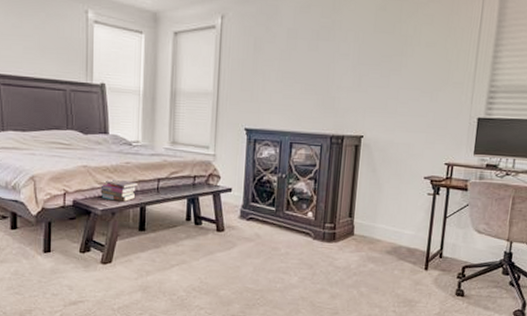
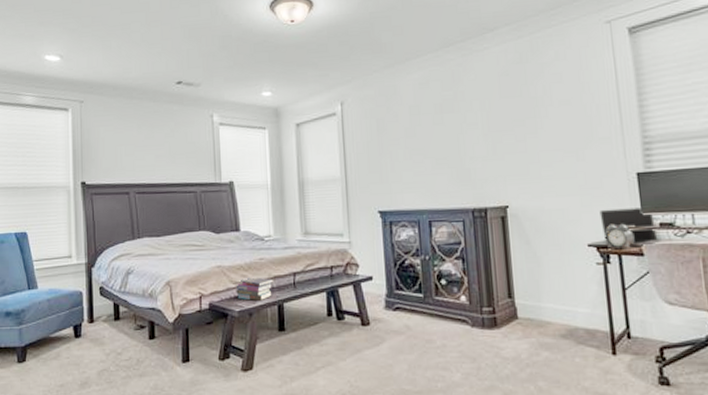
laptop computer: none [424,147,483,183] -> present [587,208,658,248]
alarm clock: none [439,162,464,184] -> present [605,224,635,249]

